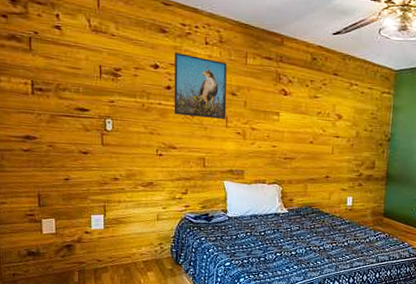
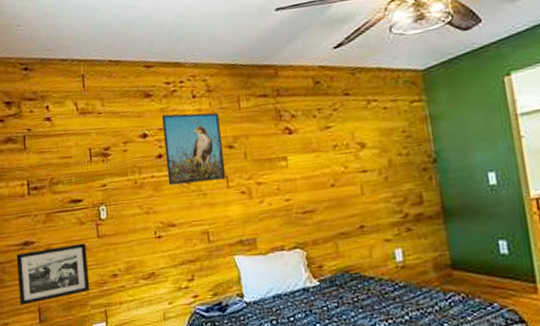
picture frame: none [16,144,91,190] -> present [16,243,90,305]

